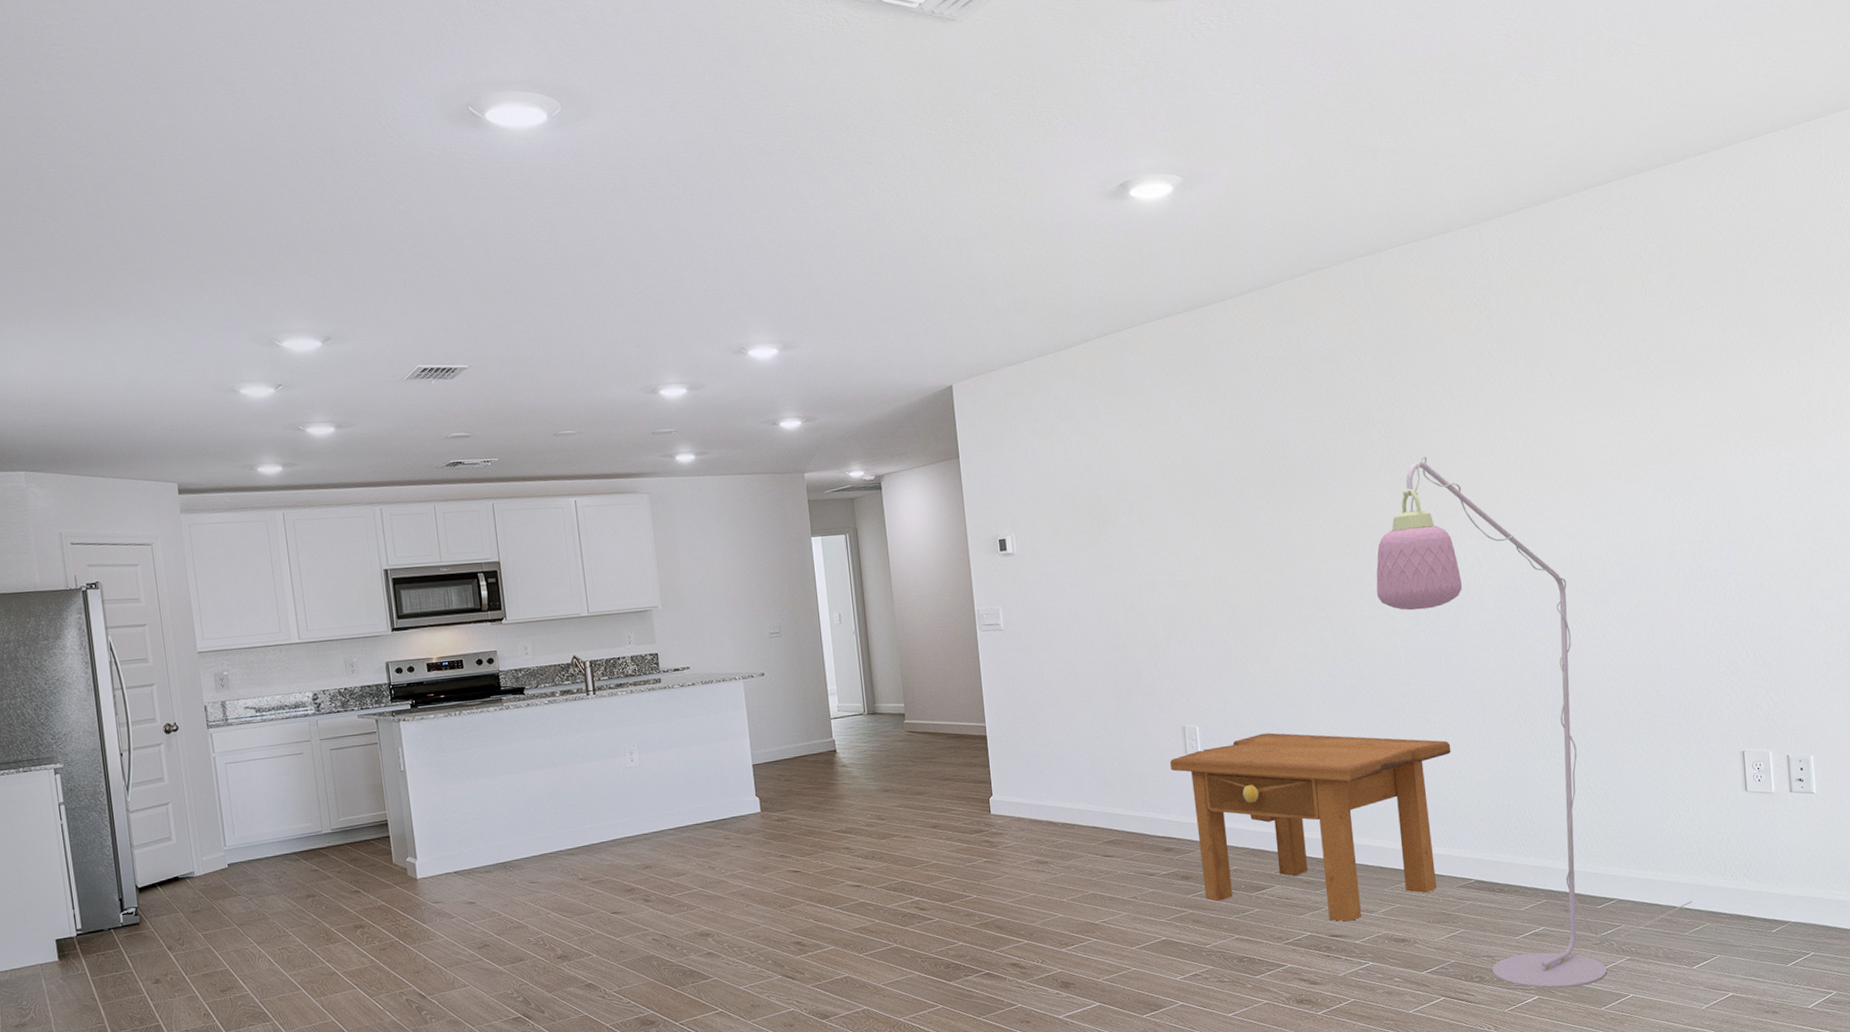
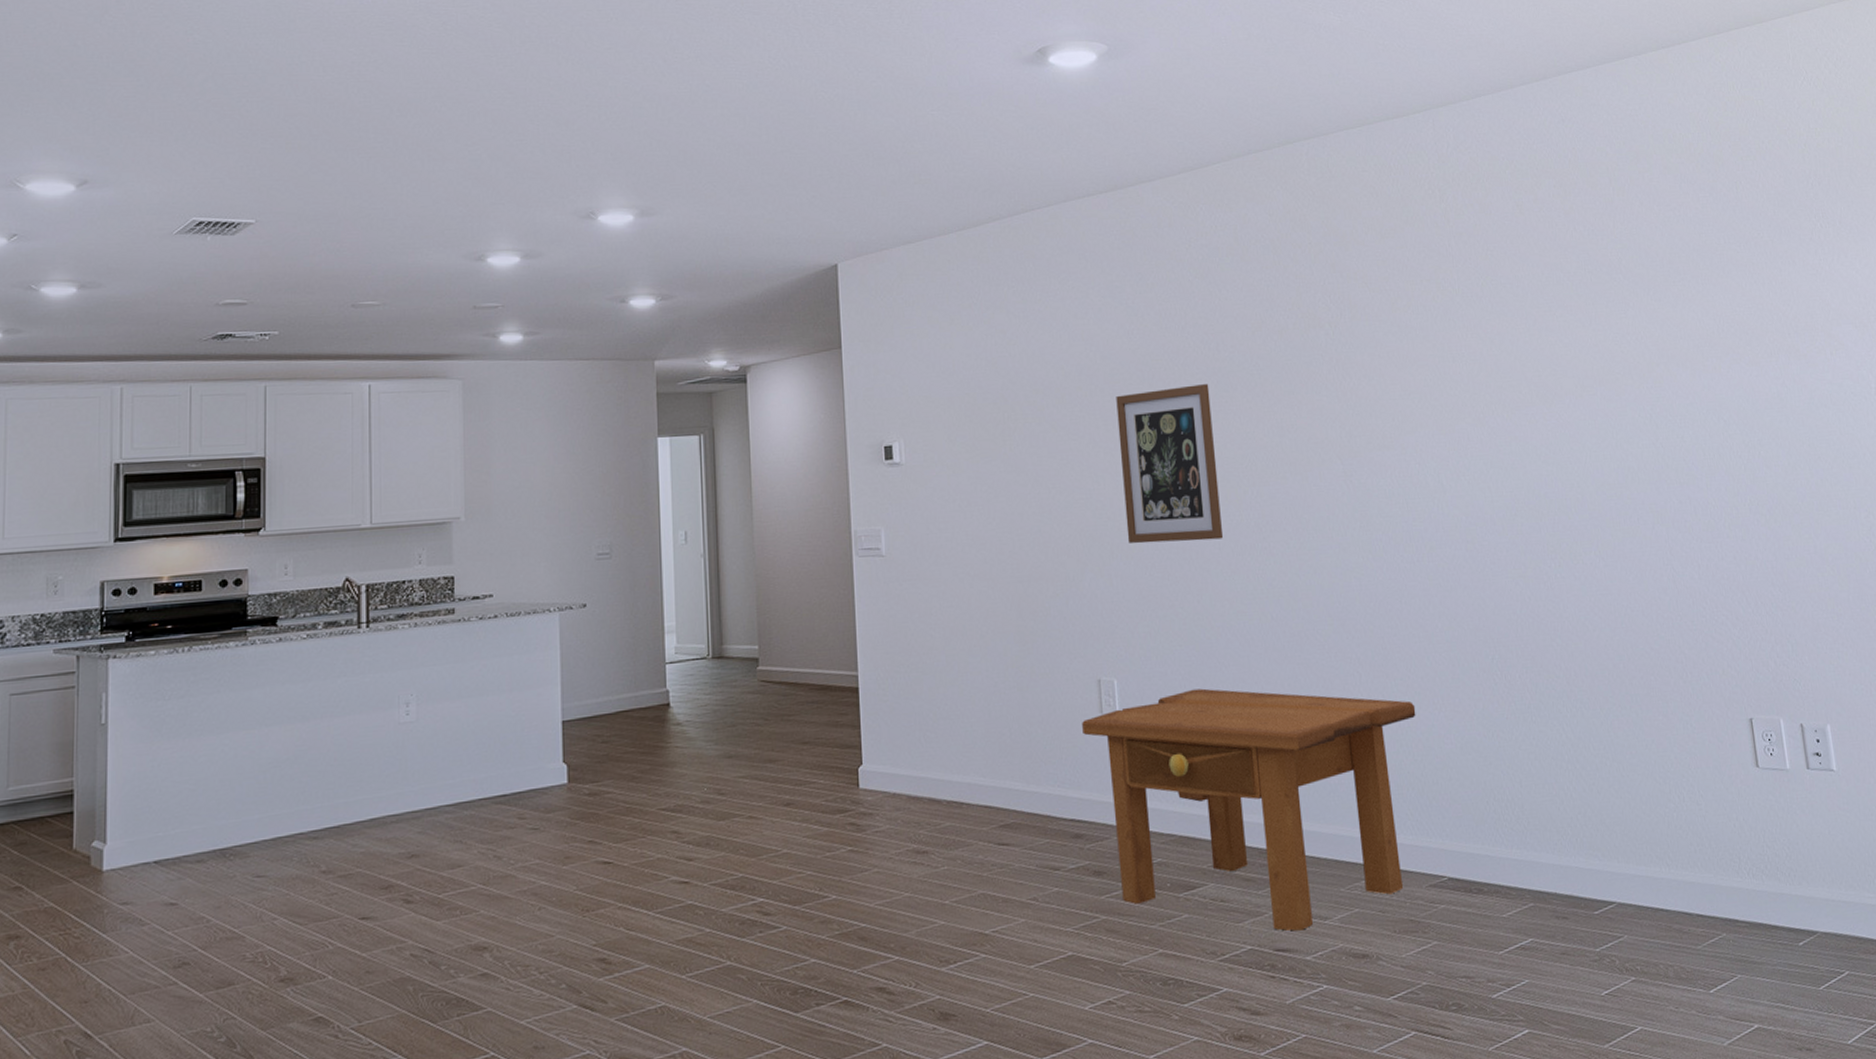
wall art: none [1194,479,1288,616] -> present [1116,384,1224,544]
floor lamp: present [1376,456,1692,989] -> none [1325,363,1704,1019]

